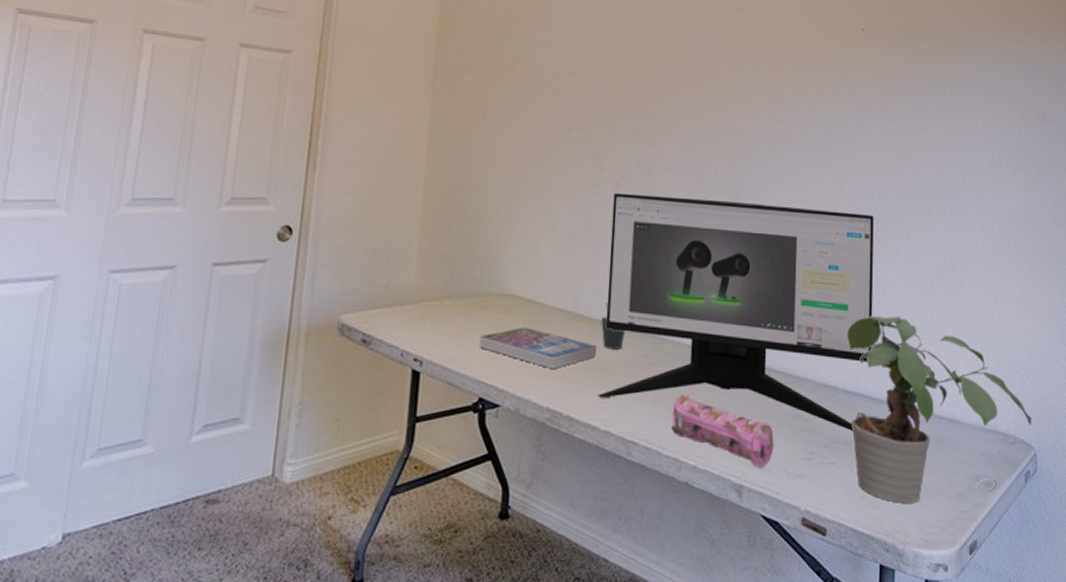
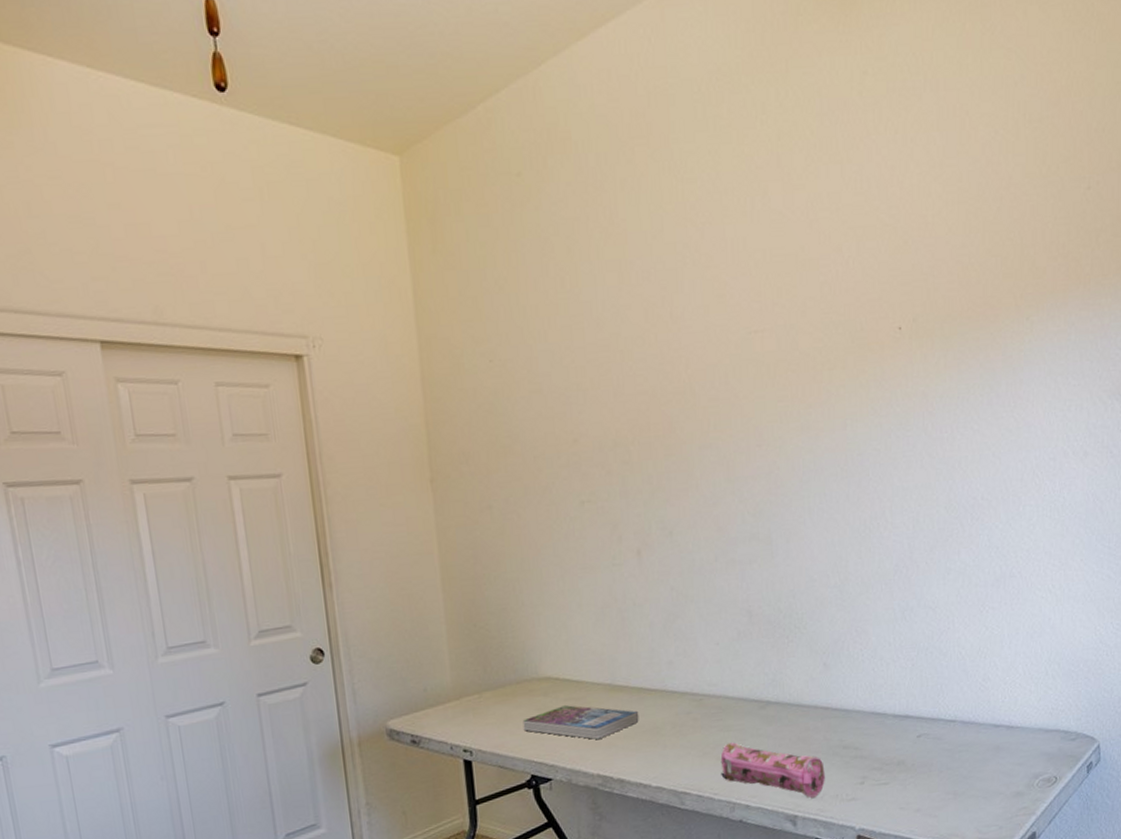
computer monitor: present [598,192,874,432] -> none [637,536,922,758]
pen holder: present [601,303,626,350] -> none [640,670,666,713]
potted plant: present [846,316,1032,503] -> none [894,634,1096,810]

